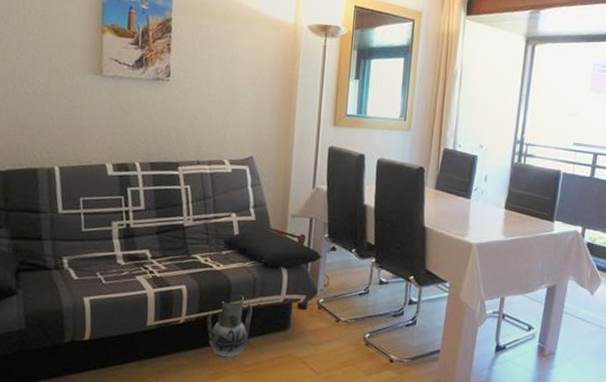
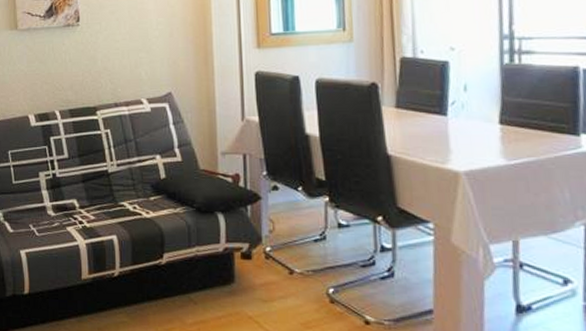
ceramic jug: present [207,295,253,359] -> none [142,245,190,317]

